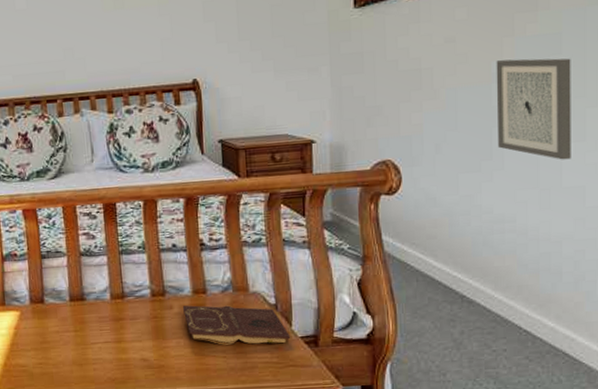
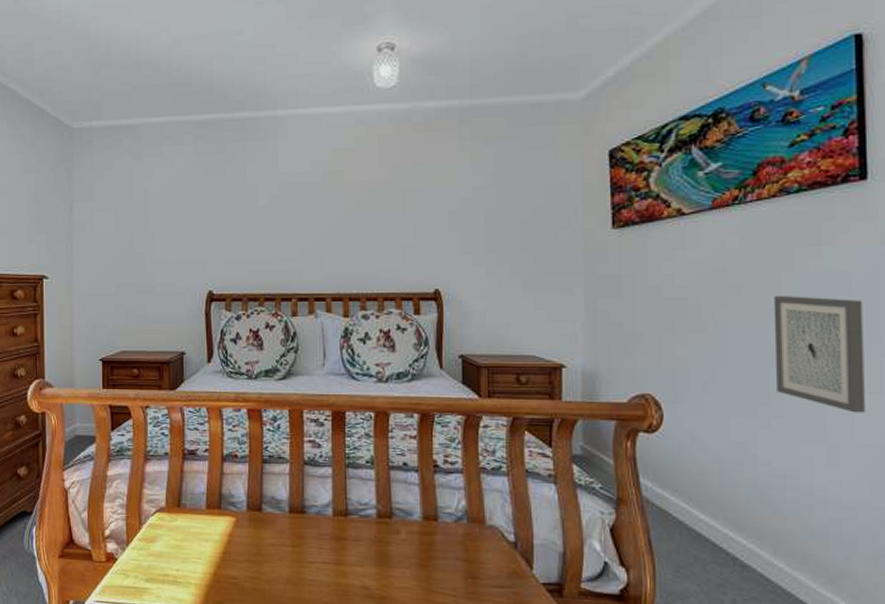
book: present [182,305,291,345] -> none [410,532,531,589]

